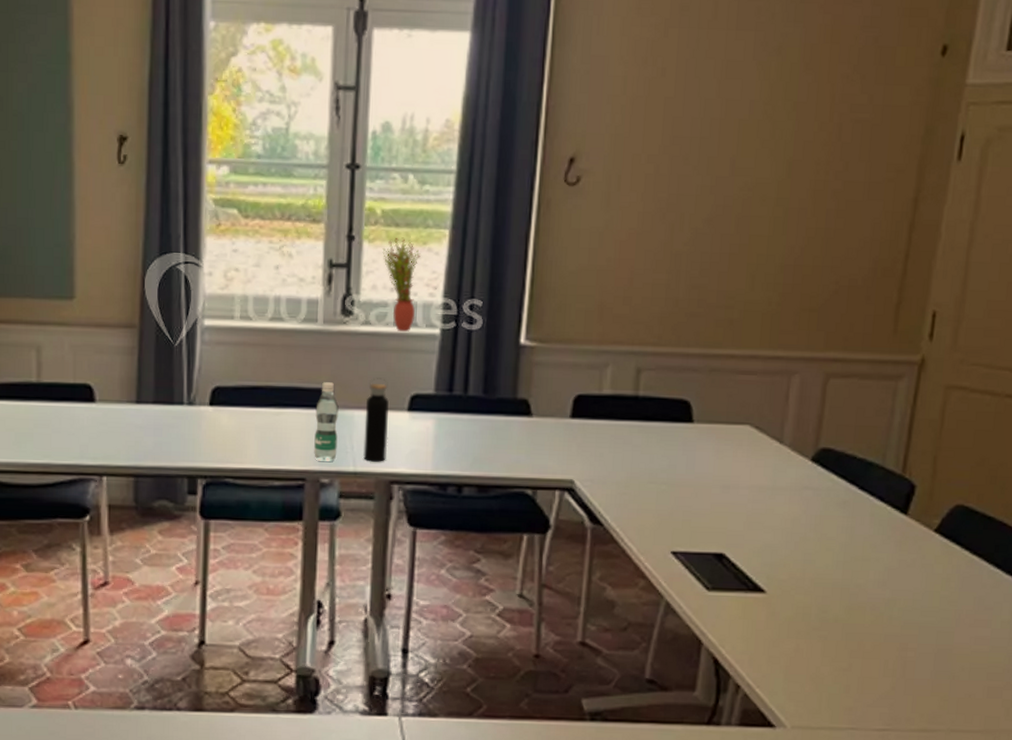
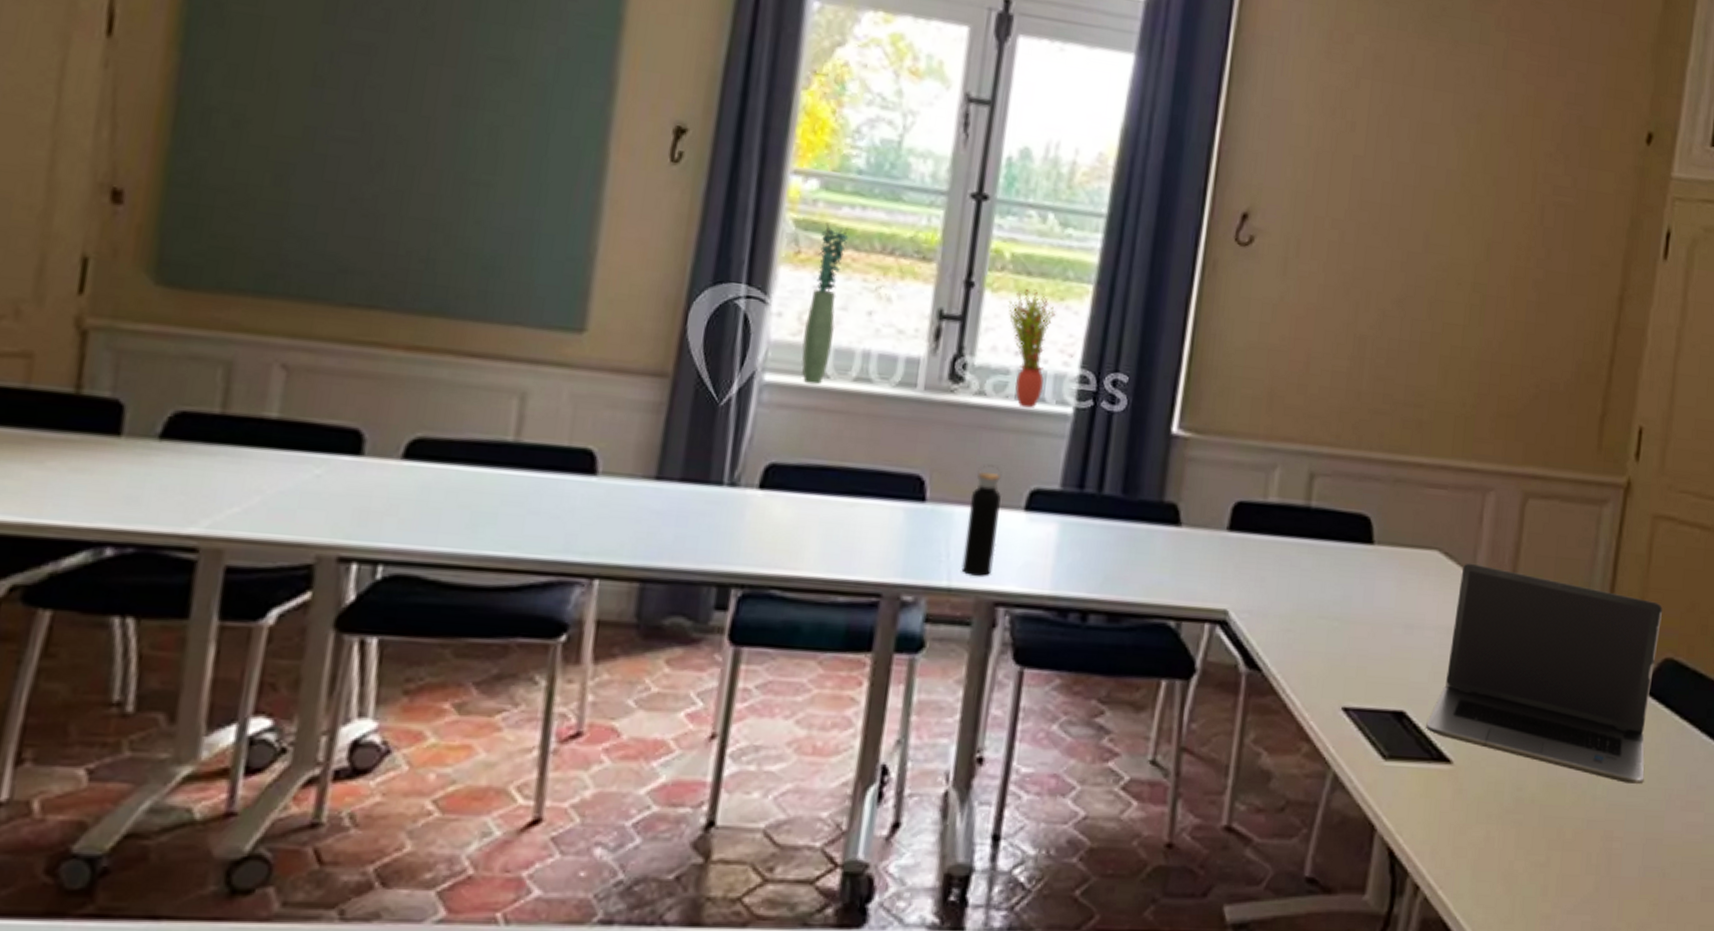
vase: none [229,199,256,326] -> present [801,222,849,385]
bottle: present [314,382,339,463] -> none [895,466,935,574]
laptop computer: none [743,434,954,606] -> present [1426,563,1662,784]

